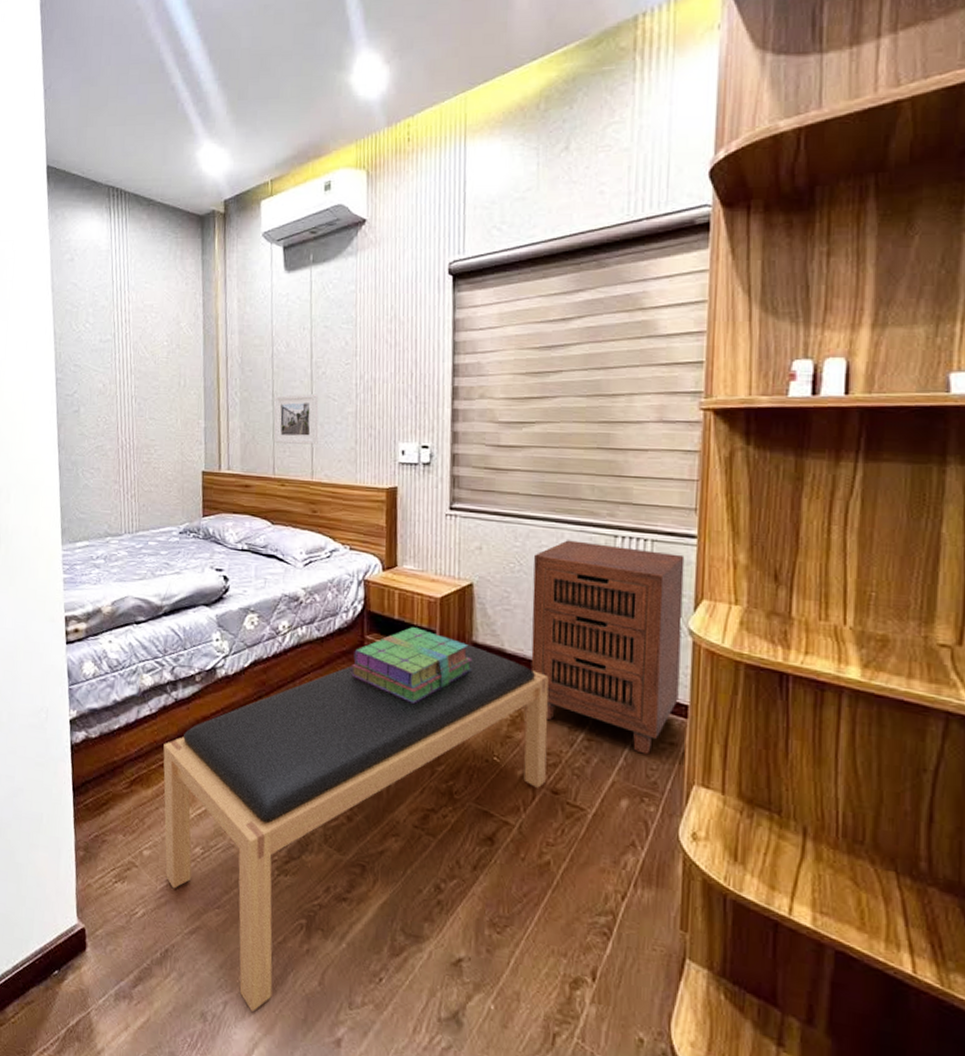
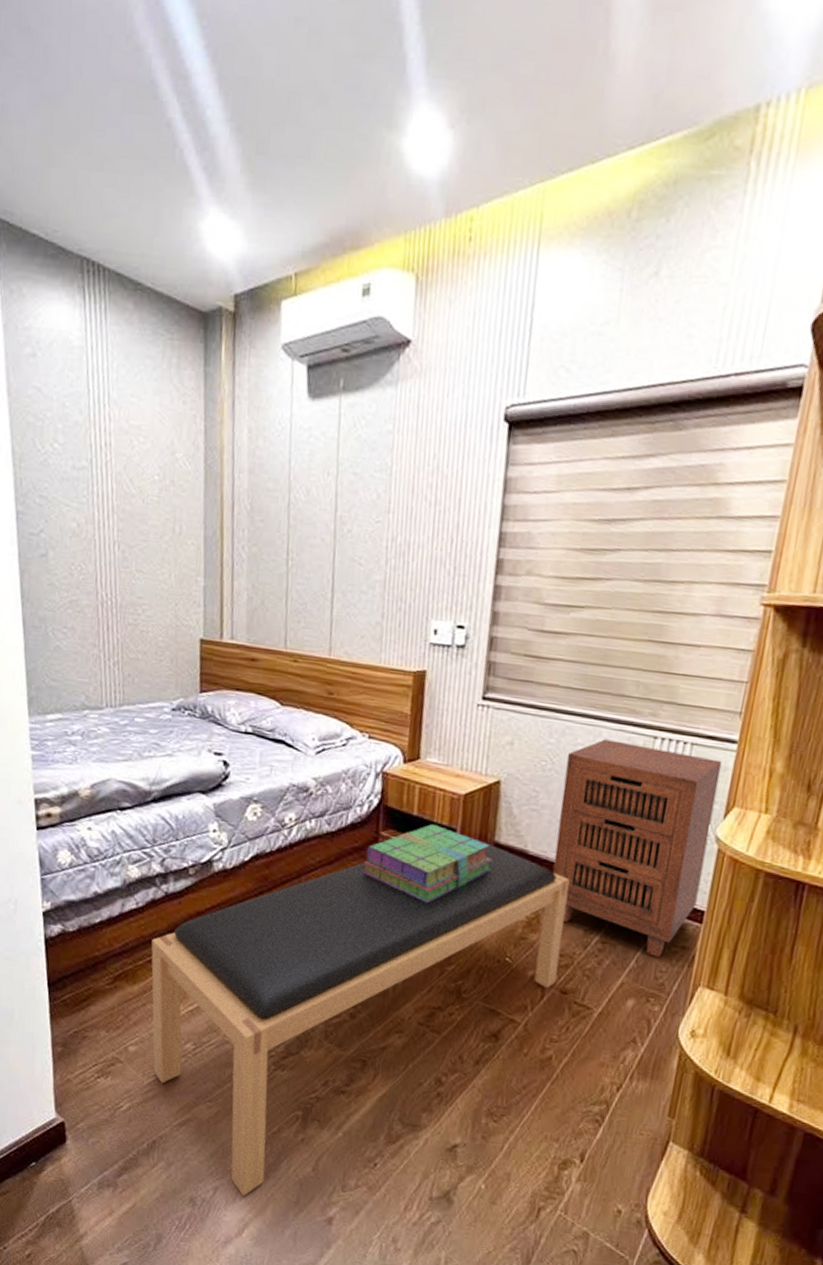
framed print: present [274,393,319,445] -> none [287,553,342,616]

